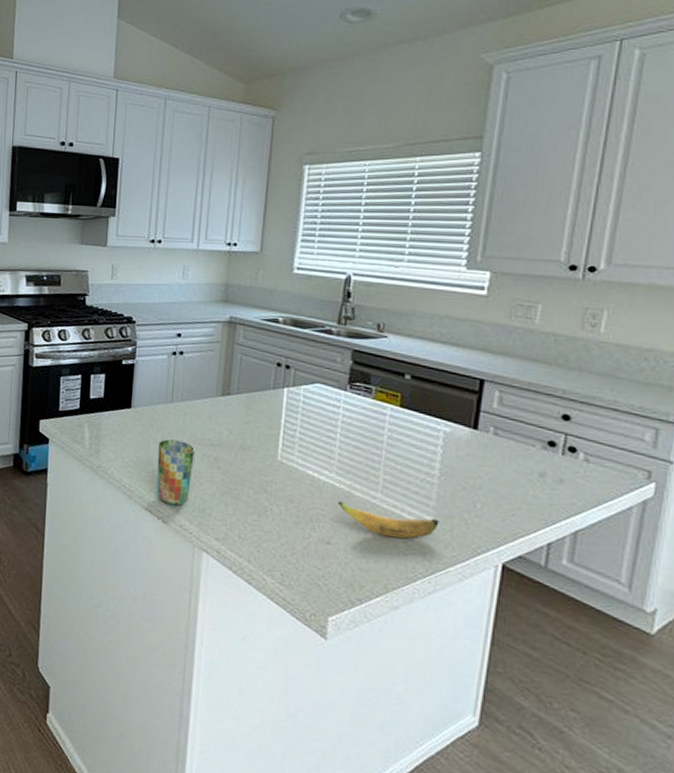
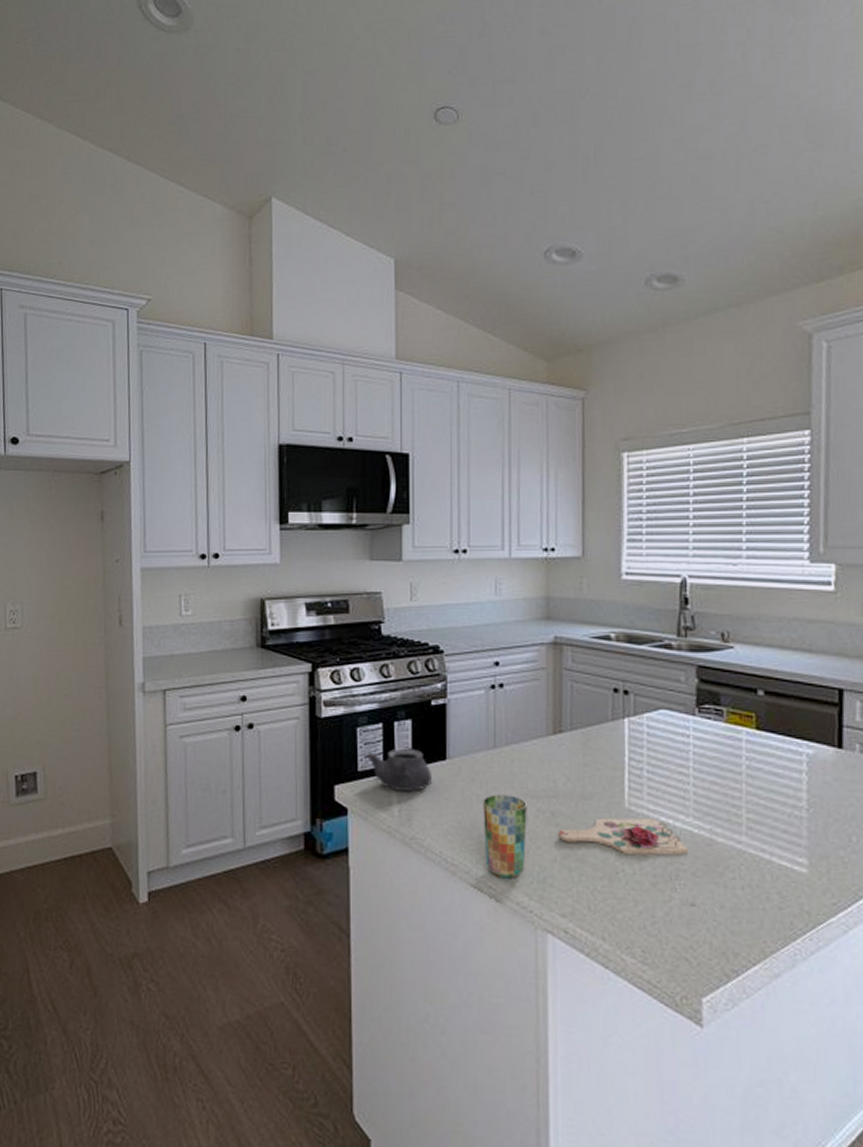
teapot: none [67,395,118,431] -> present [367,748,432,791]
cutting board: none [219,466,329,503] -> present [558,818,688,855]
banana: present [338,500,439,539] -> none [698,850,814,890]

